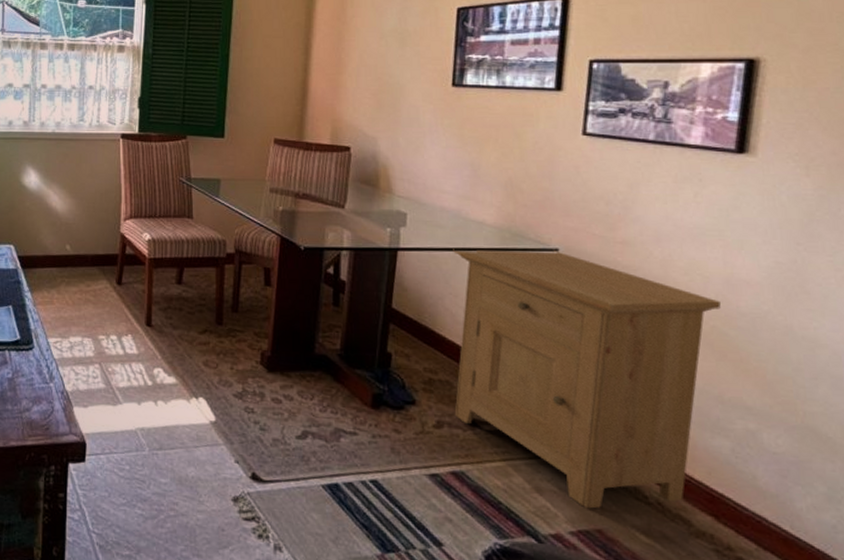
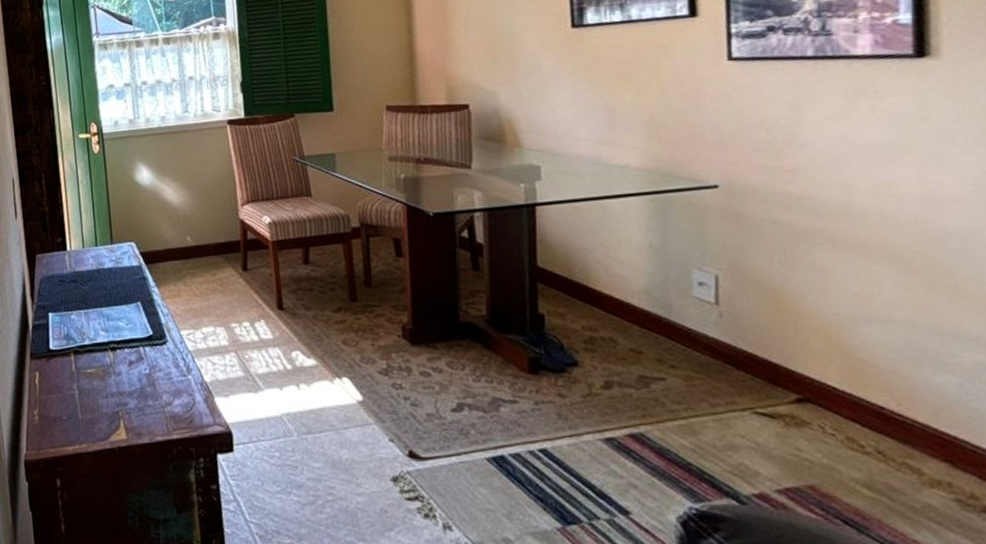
nightstand: present [453,249,721,509] -> none [597,187,923,463]

